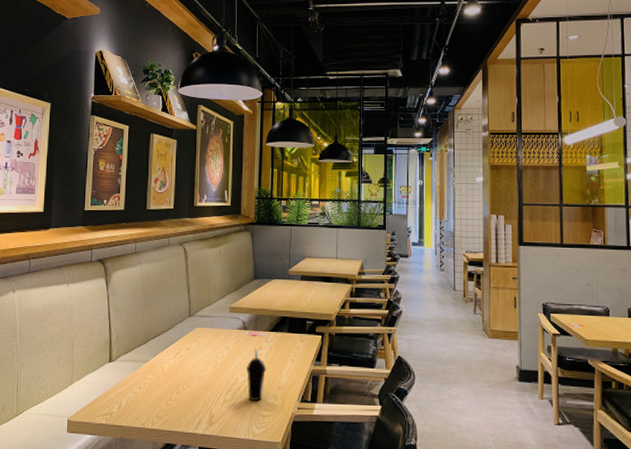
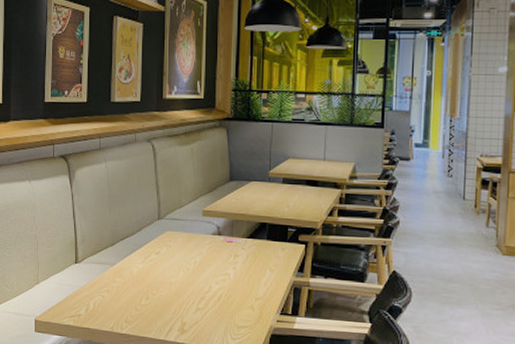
cup: present [246,349,267,401] -> none [220,257,243,311]

